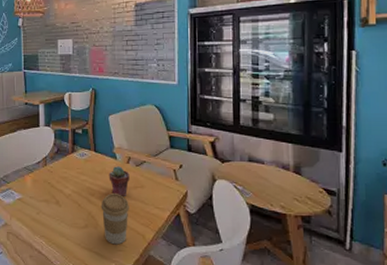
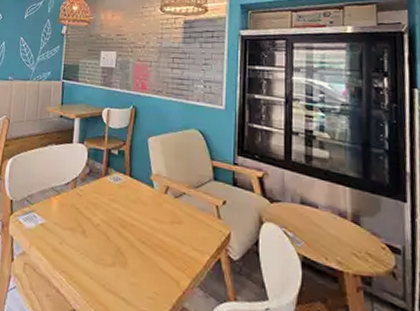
coffee cup: present [101,193,129,245] -> none [132,227,164,291]
potted succulent: present [108,166,130,196] -> none [143,195,167,232]

